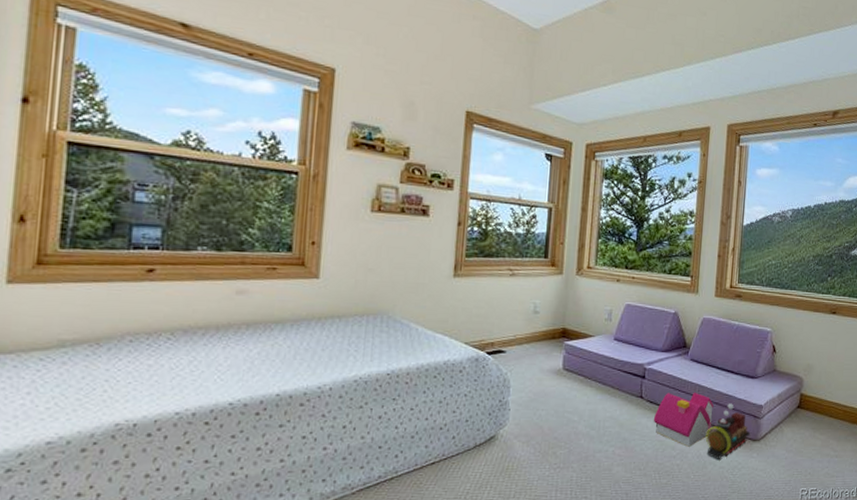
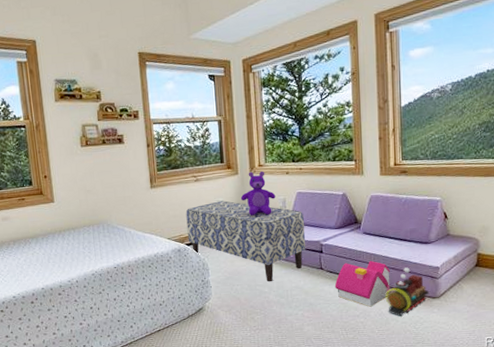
bench: none [490,303,630,409] -> present [186,201,306,282]
teddy bear: none [561,273,602,327] -> present [240,171,276,216]

